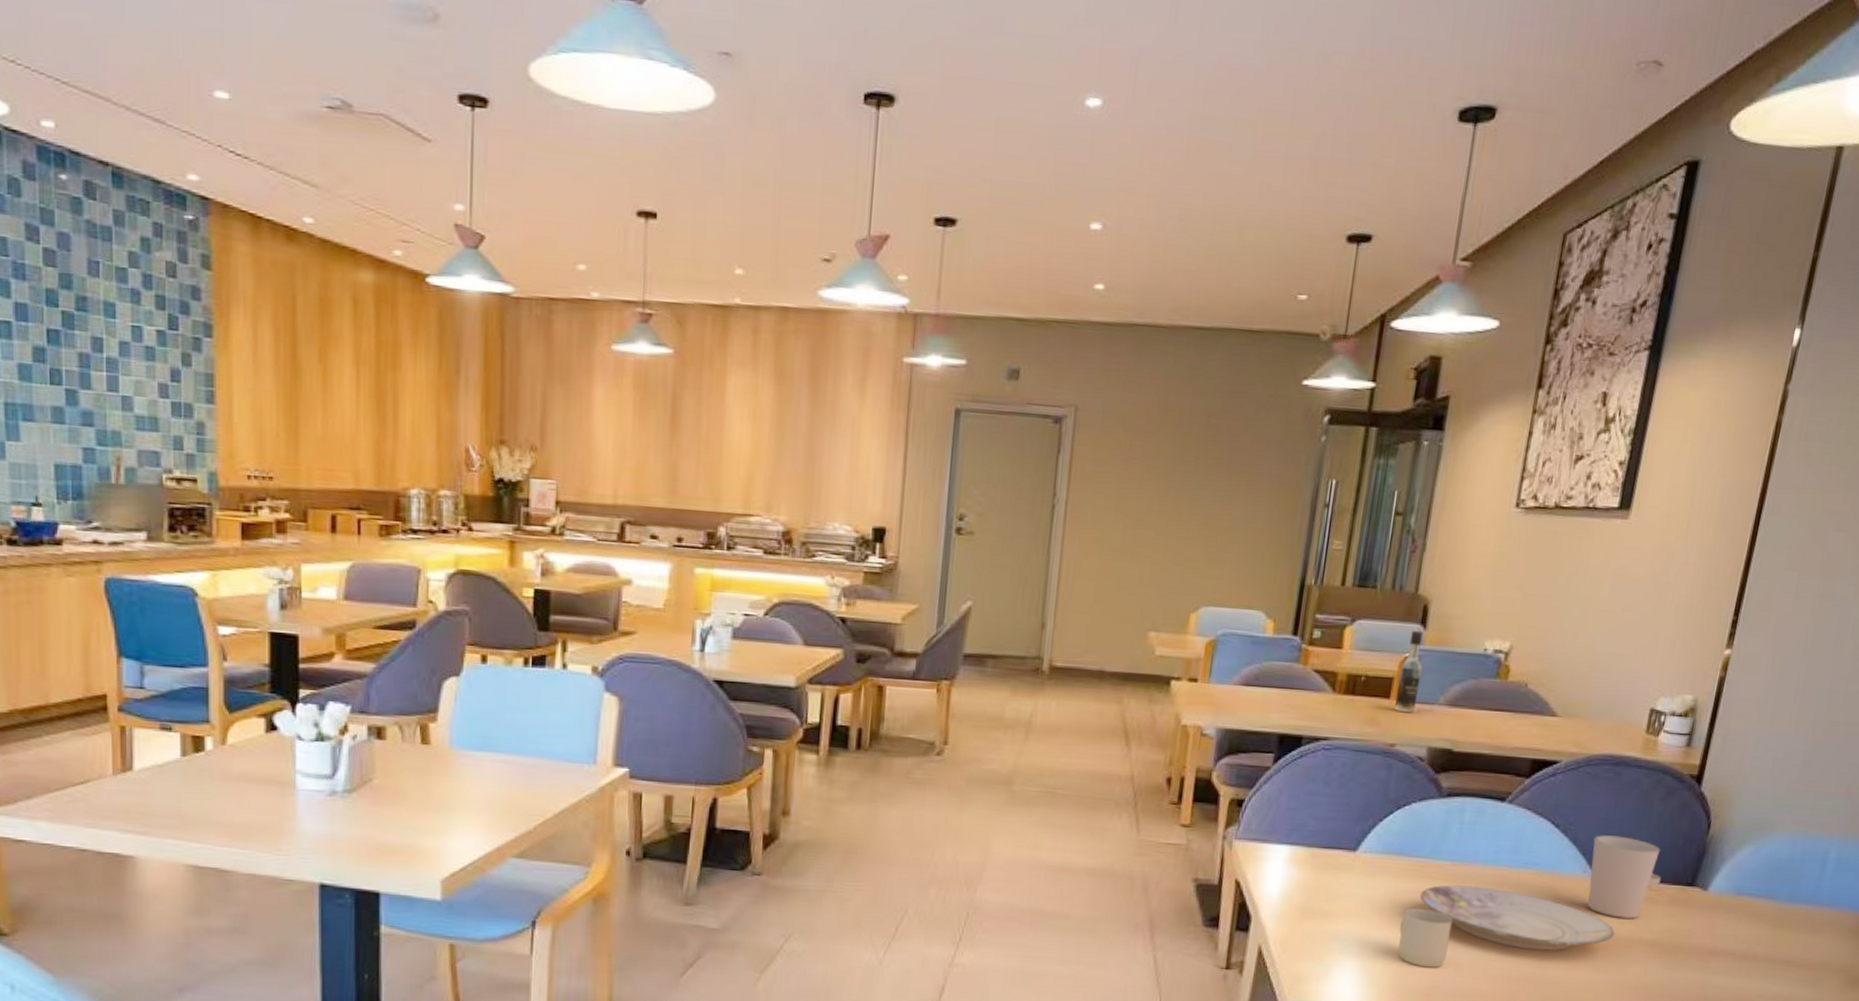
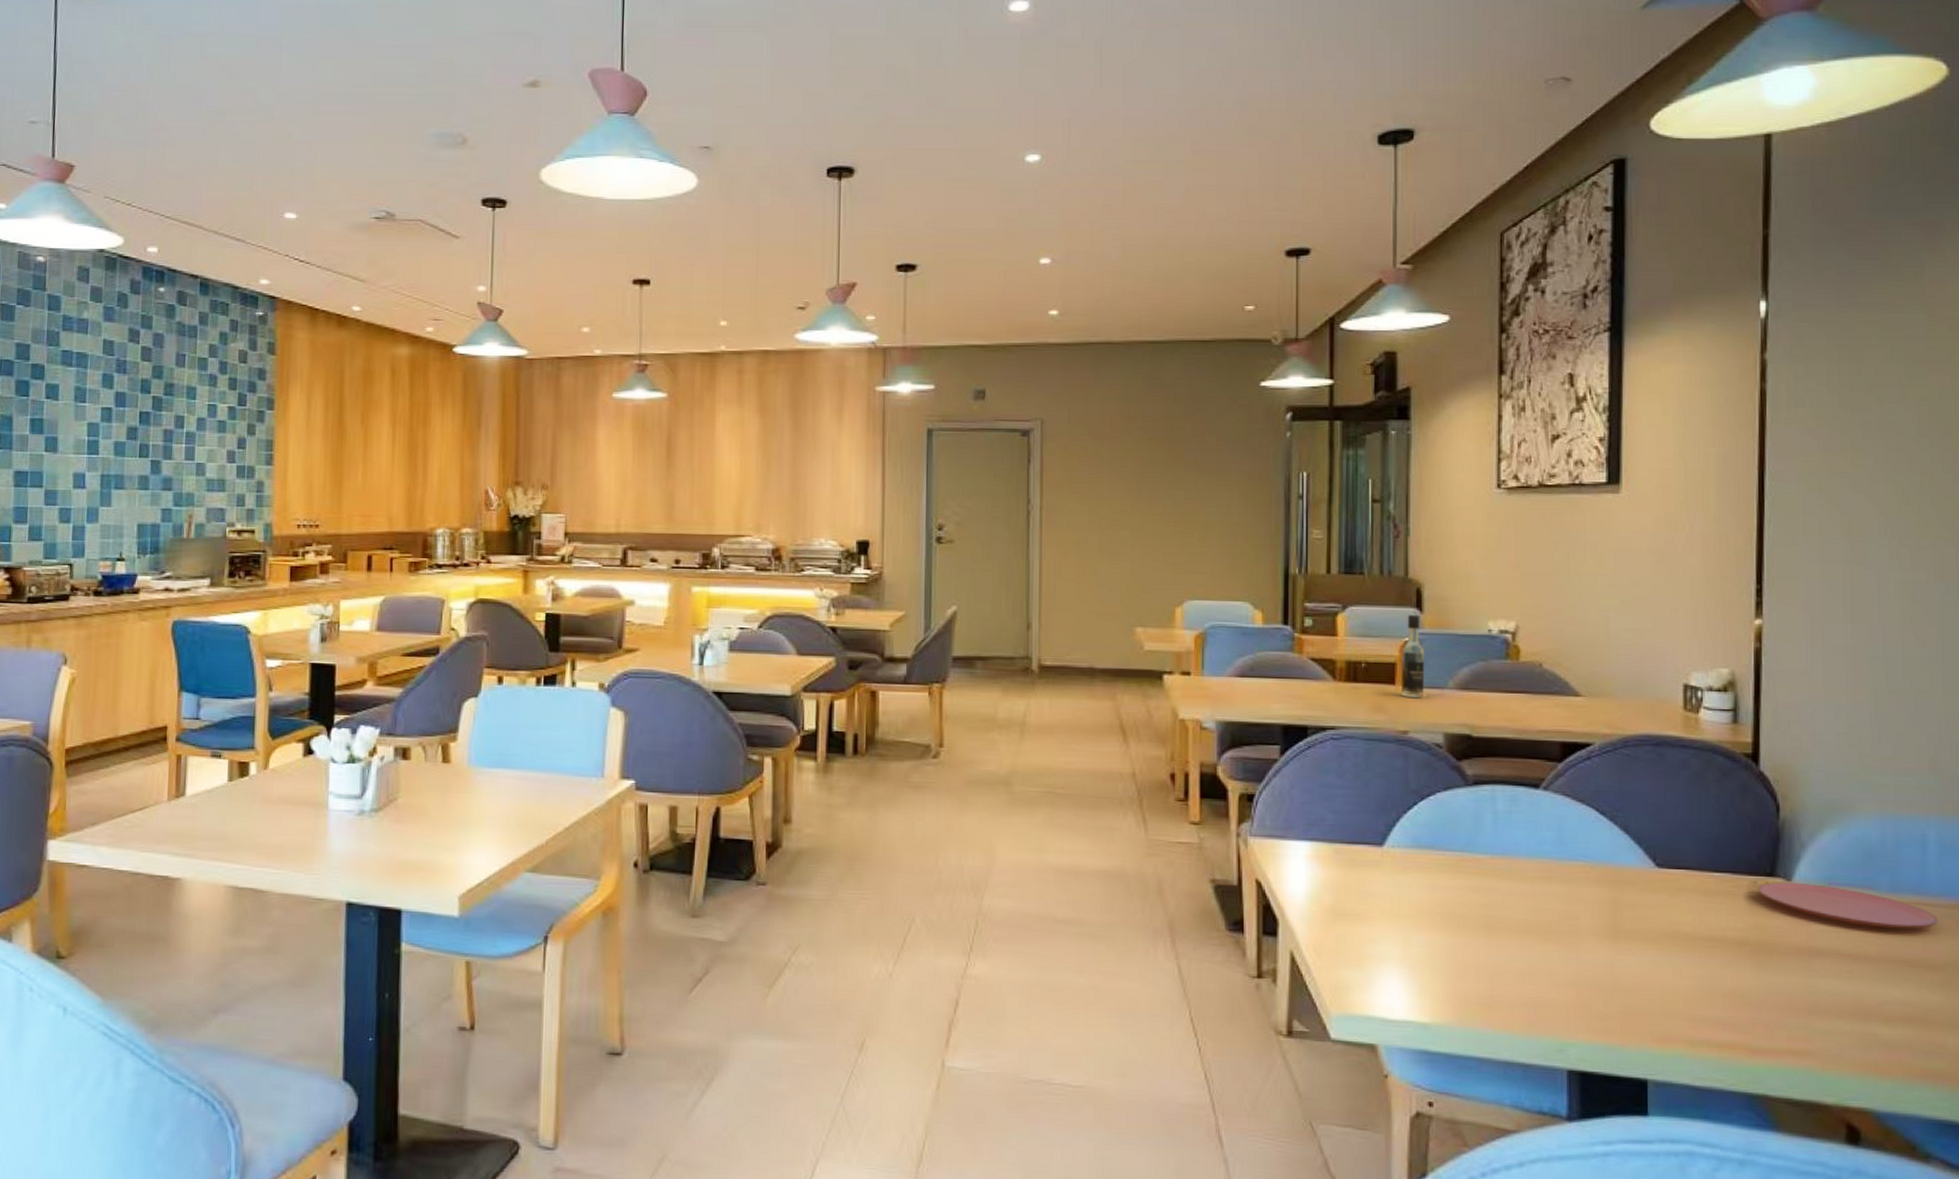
cup: present [1398,909,1453,968] -> none [1445,908,1503,974]
plate: present [1419,885,1615,951] -> none [1461,880,1693,953]
cup: present [1587,835,1661,920] -> none [1647,822,1734,916]
plate: none [1677,891,1821,934] -> present [1757,882,1938,929]

